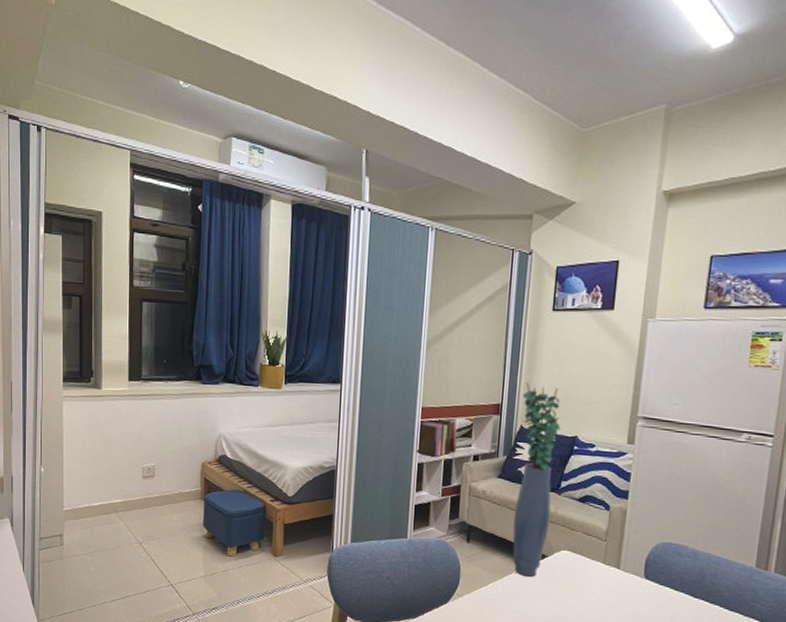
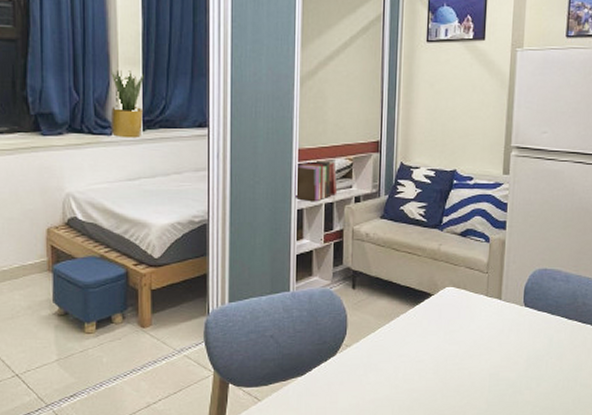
vase: present [512,382,561,577] -> none [398,117,440,317]

